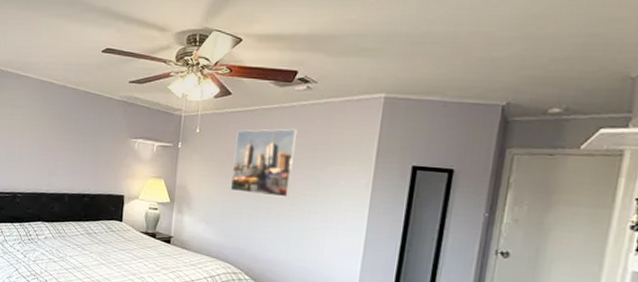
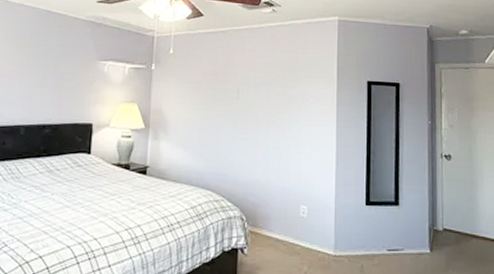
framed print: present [230,128,298,198] -> none [207,48,267,116]

